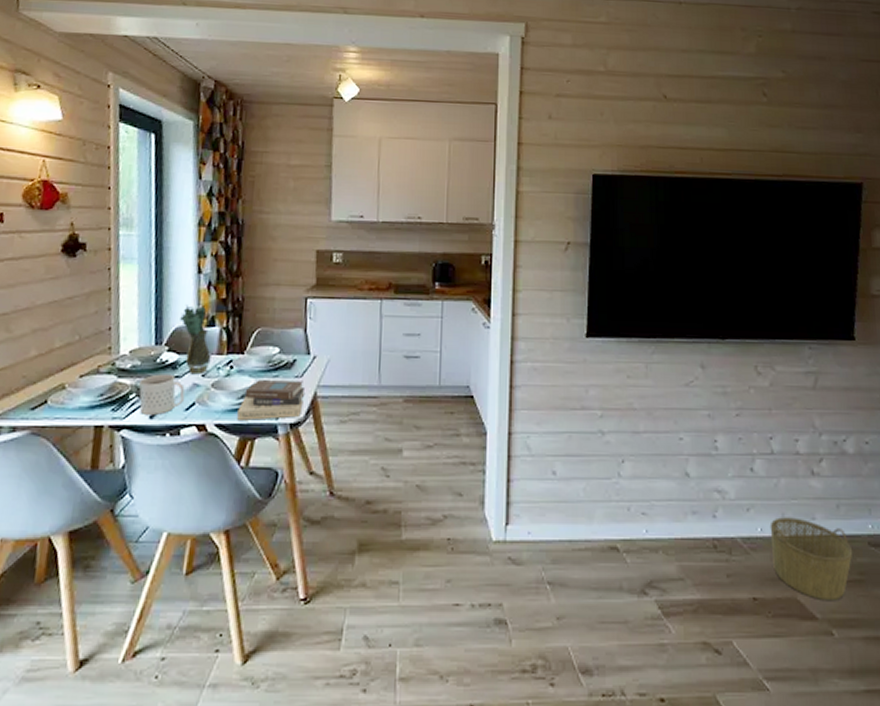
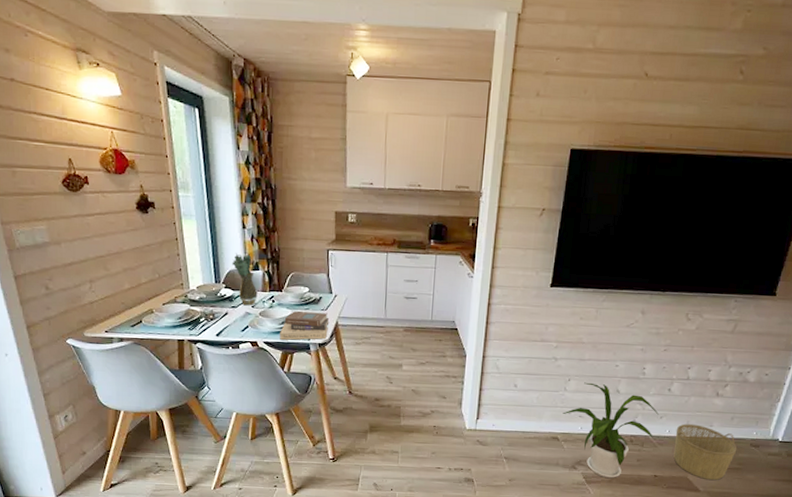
mug: present [139,374,186,416] -> none [207,304,241,334]
house plant: none [620,464,744,608] -> present [563,382,659,479]

